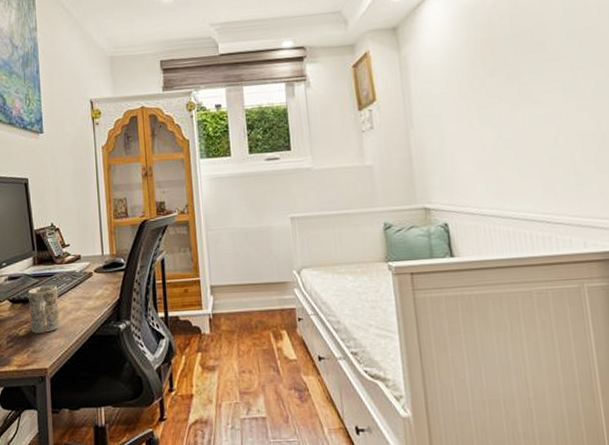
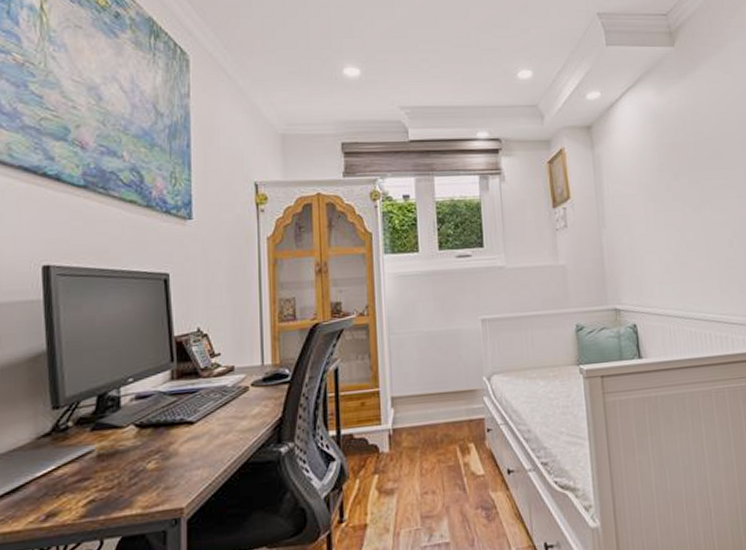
mug: present [28,285,60,334] -> none [163,403,203,465]

